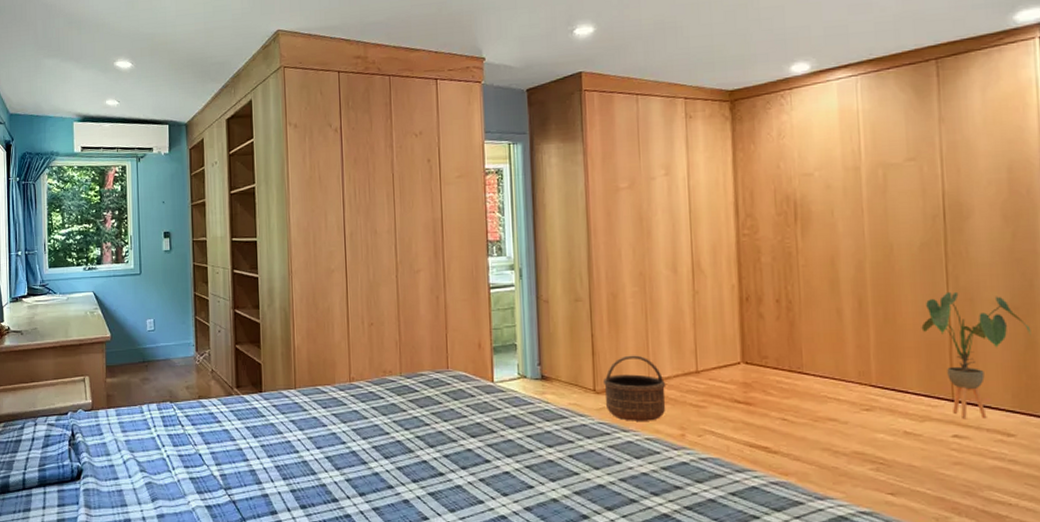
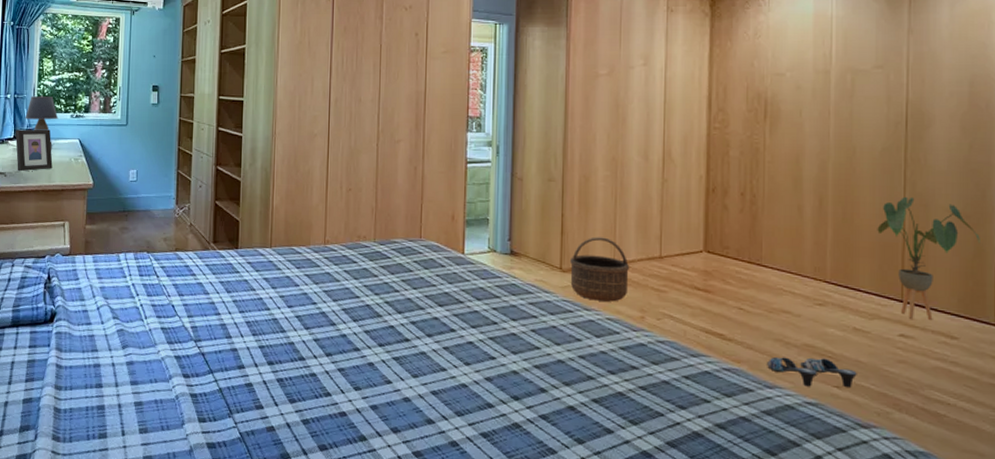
picture frame: none [28,284,69,329] -> present [15,129,53,172]
table lamp: none [37,249,71,308] -> present [25,94,59,153]
slippers: none [816,465,911,496] -> present [767,356,857,389]

